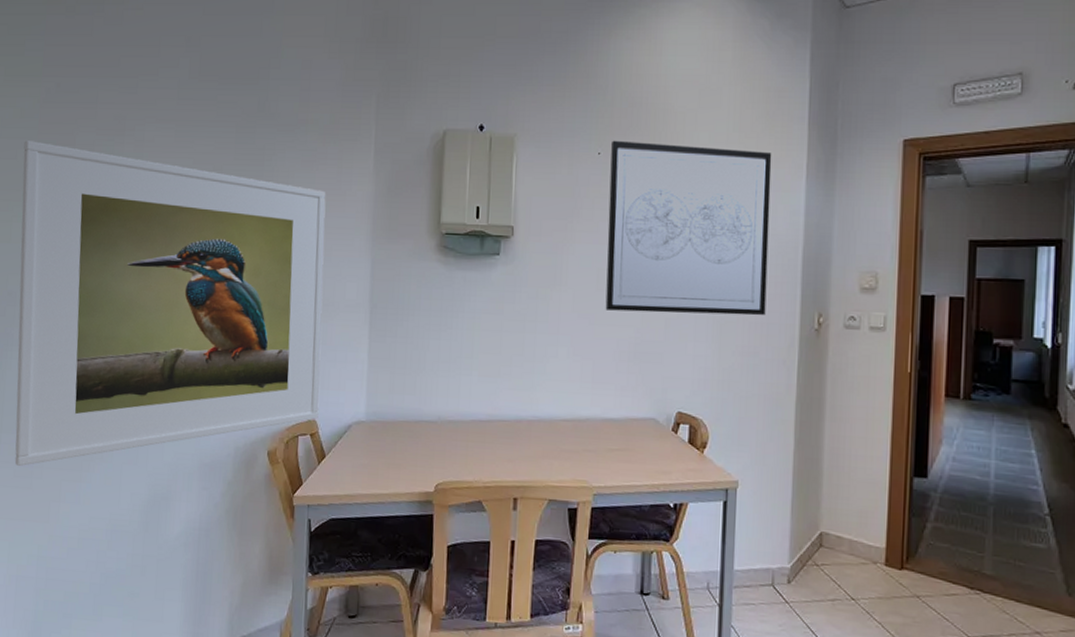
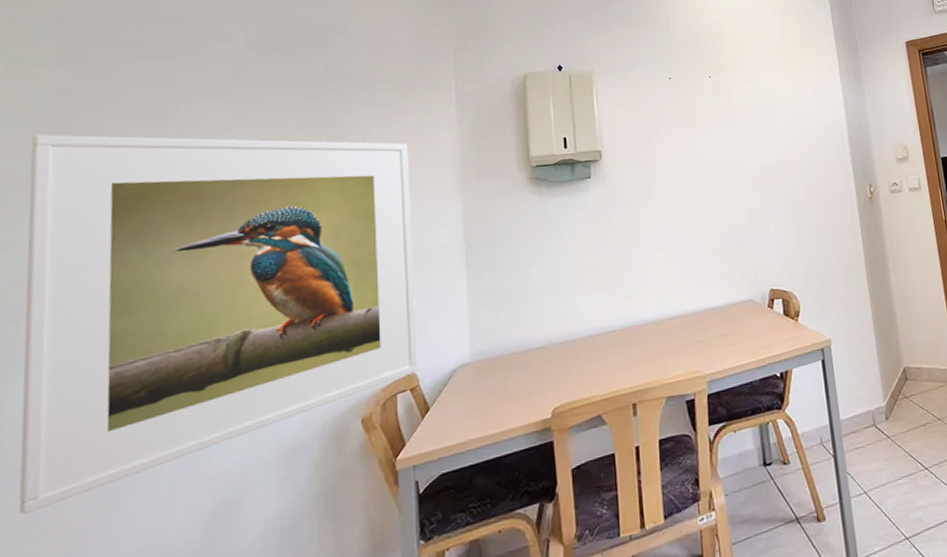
wall art: present [605,140,772,316] -> none [679,62,828,212]

